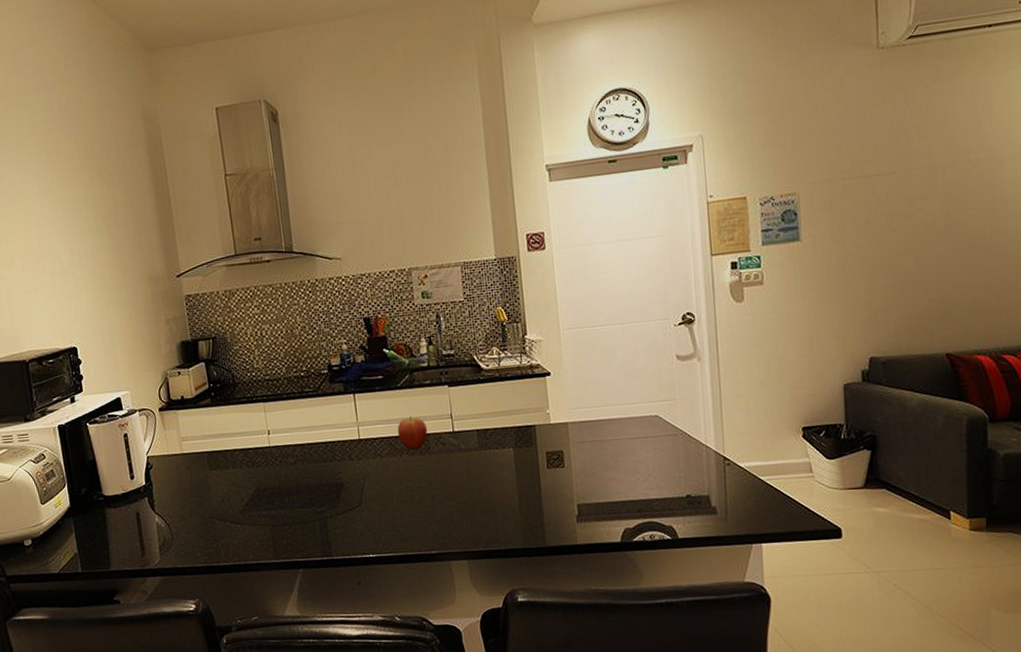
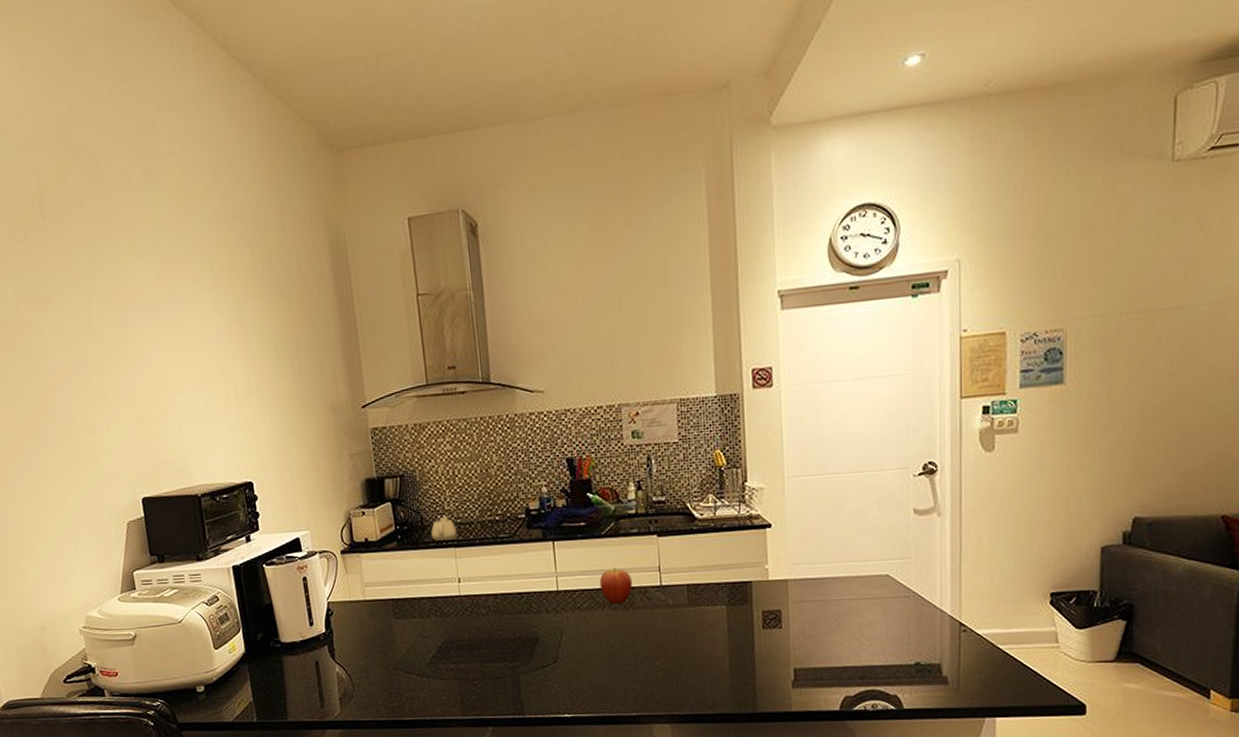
teapot: none [242,373,266,397] -> present [431,515,458,541]

